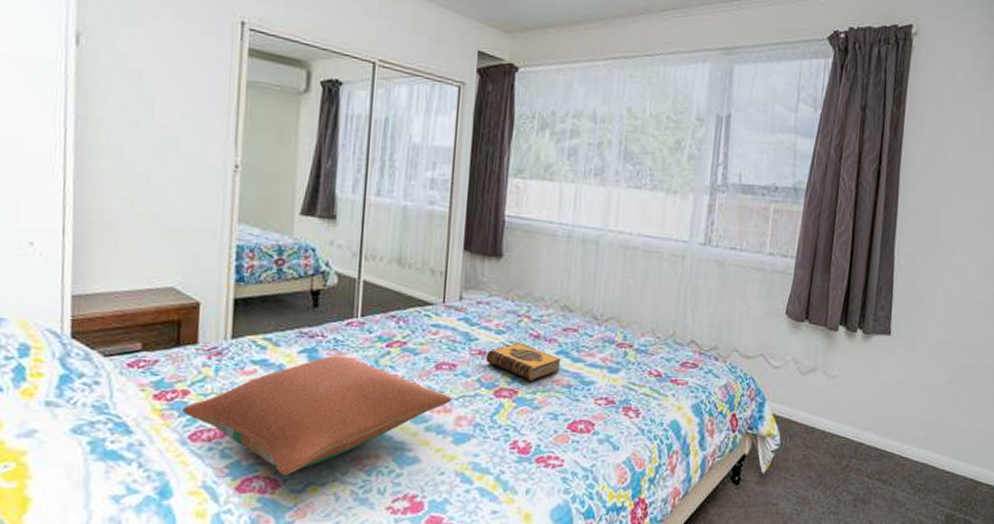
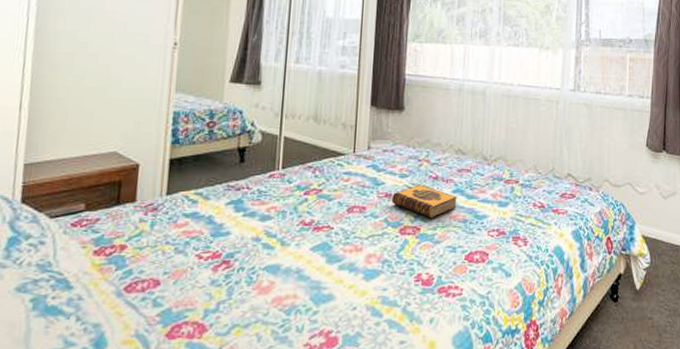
pillow: present [181,356,452,476] -> none [118,206,363,321]

